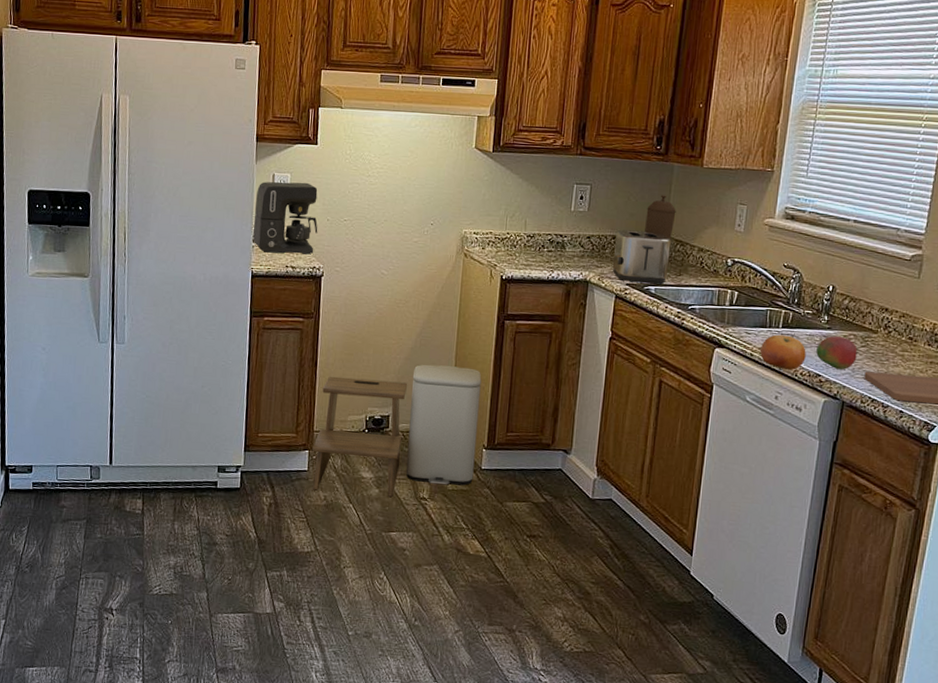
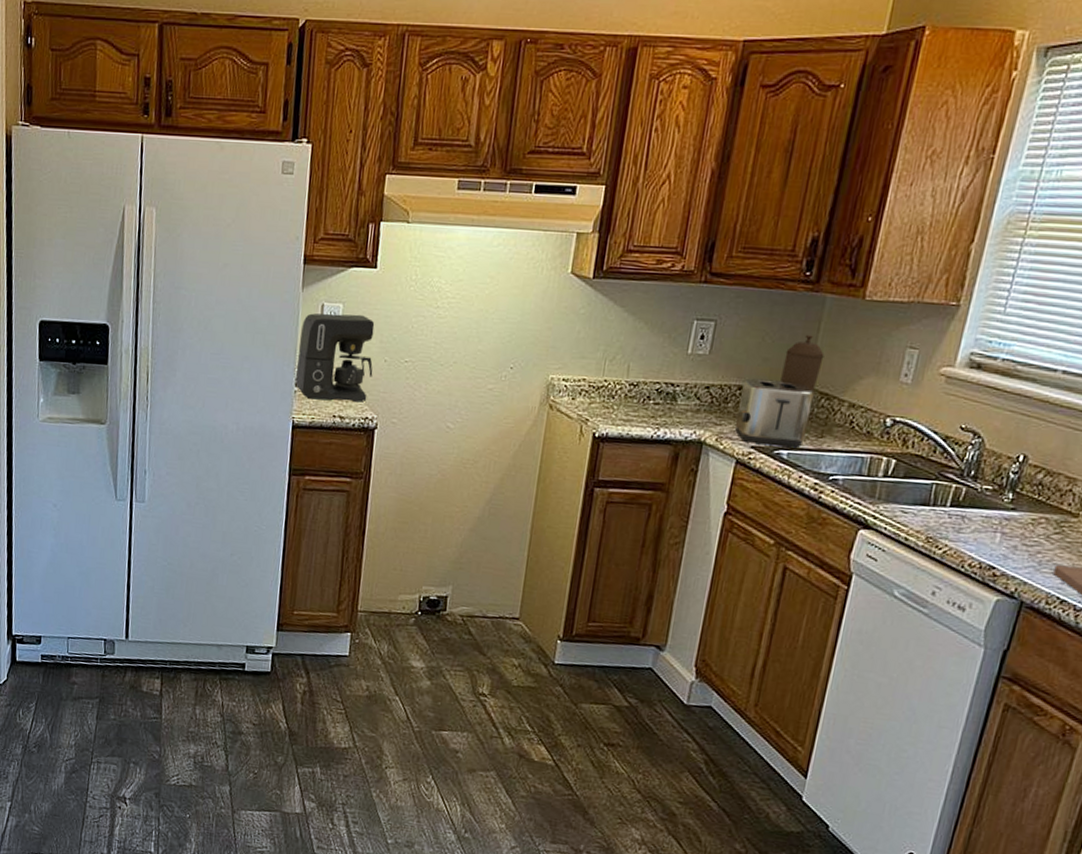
step stool: present [311,376,408,497] -> none [354,547,472,691]
pedal bin: present [405,364,482,486] -> none [463,537,562,682]
fruit: present [759,334,806,370] -> none [917,514,980,560]
fruit: present [816,335,859,370] -> none [992,518,1050,563]

